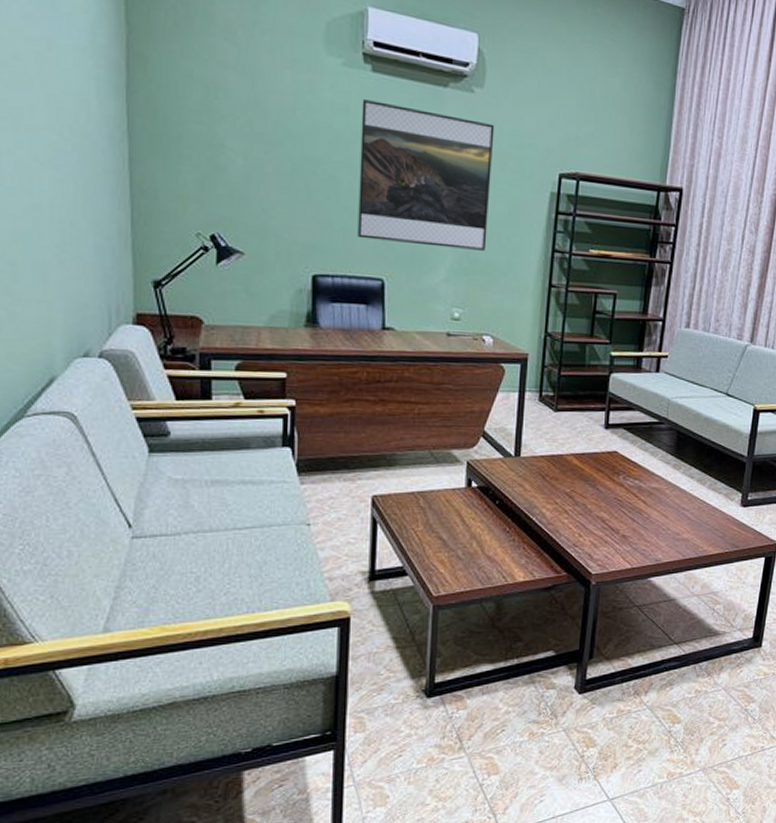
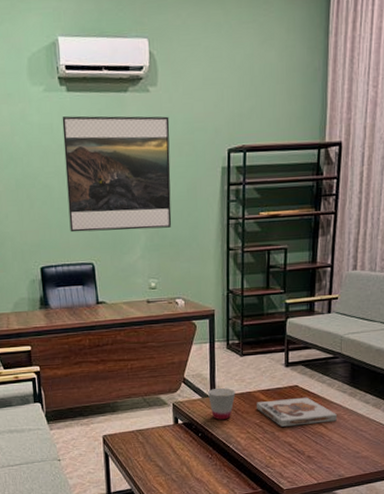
cup: none [512,447,545,485] -> present [208,388,236,420]
board game: none [568,465,658,499] -> present [257,397,337,427]

